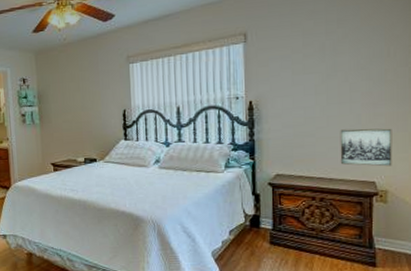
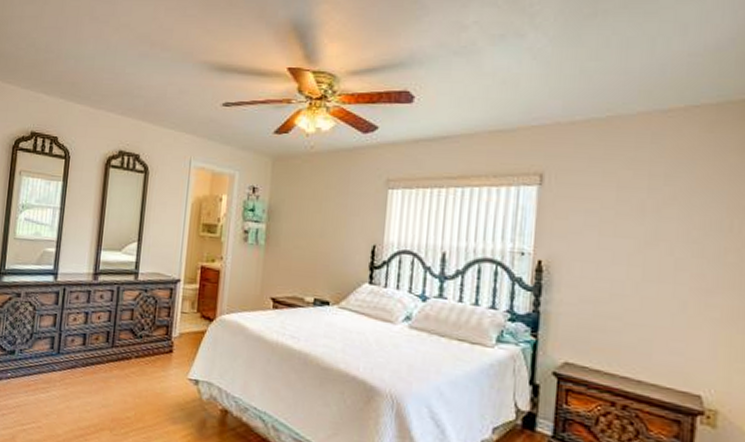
wall art: present [340,128,392,167] -> none [654,317,730,379]

